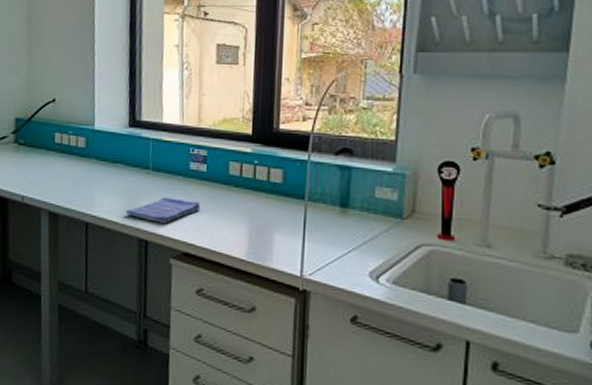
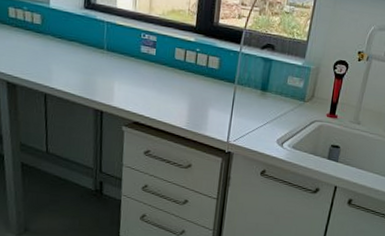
dish towel: present [125,197,201,223] -> none [82,75,150,97]

